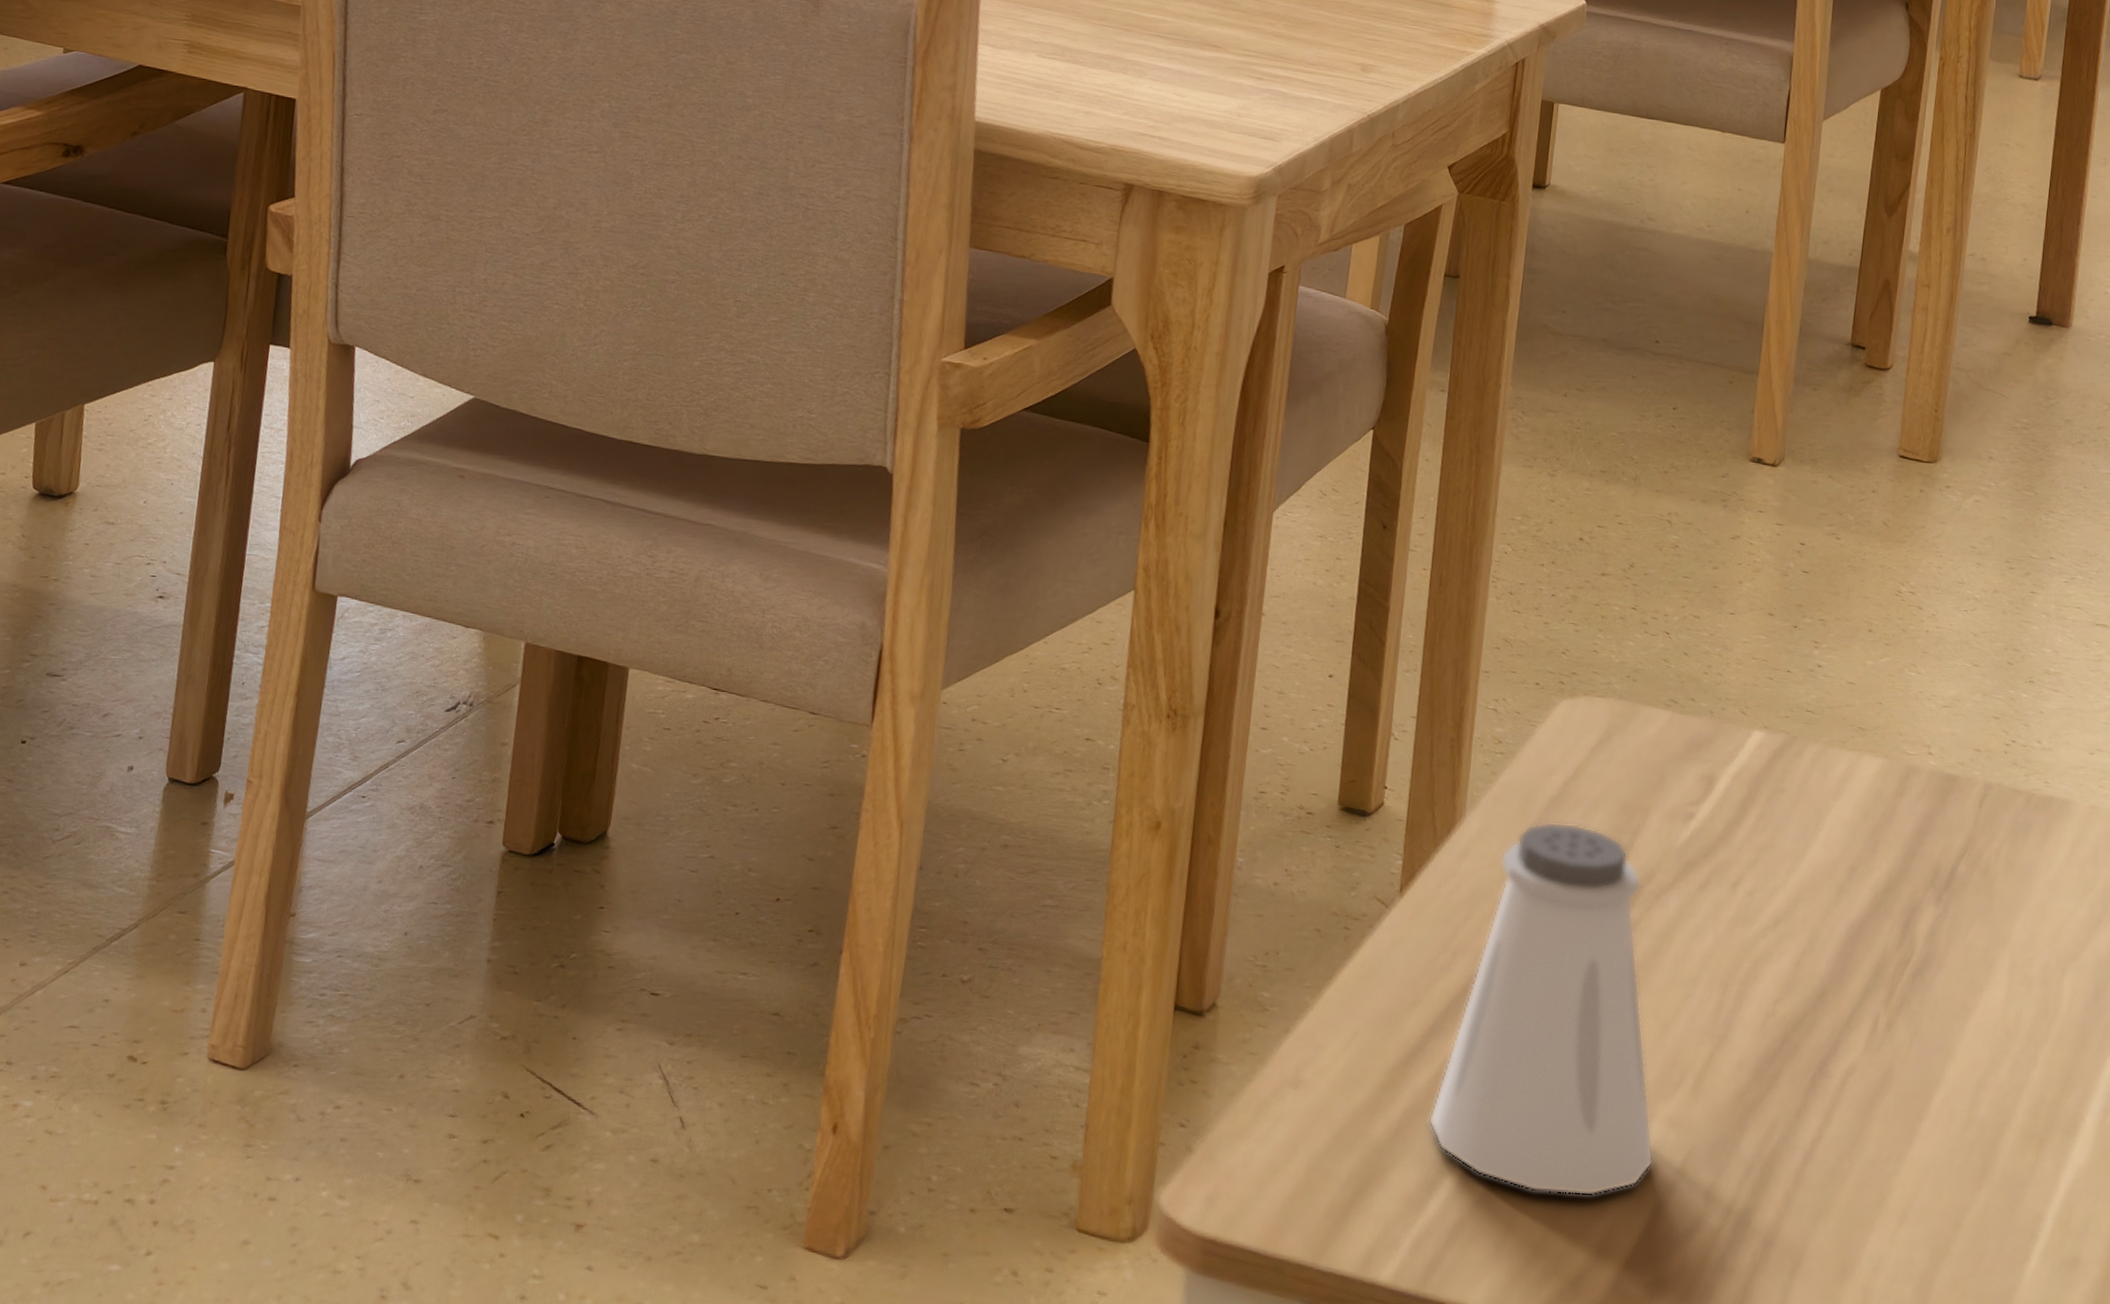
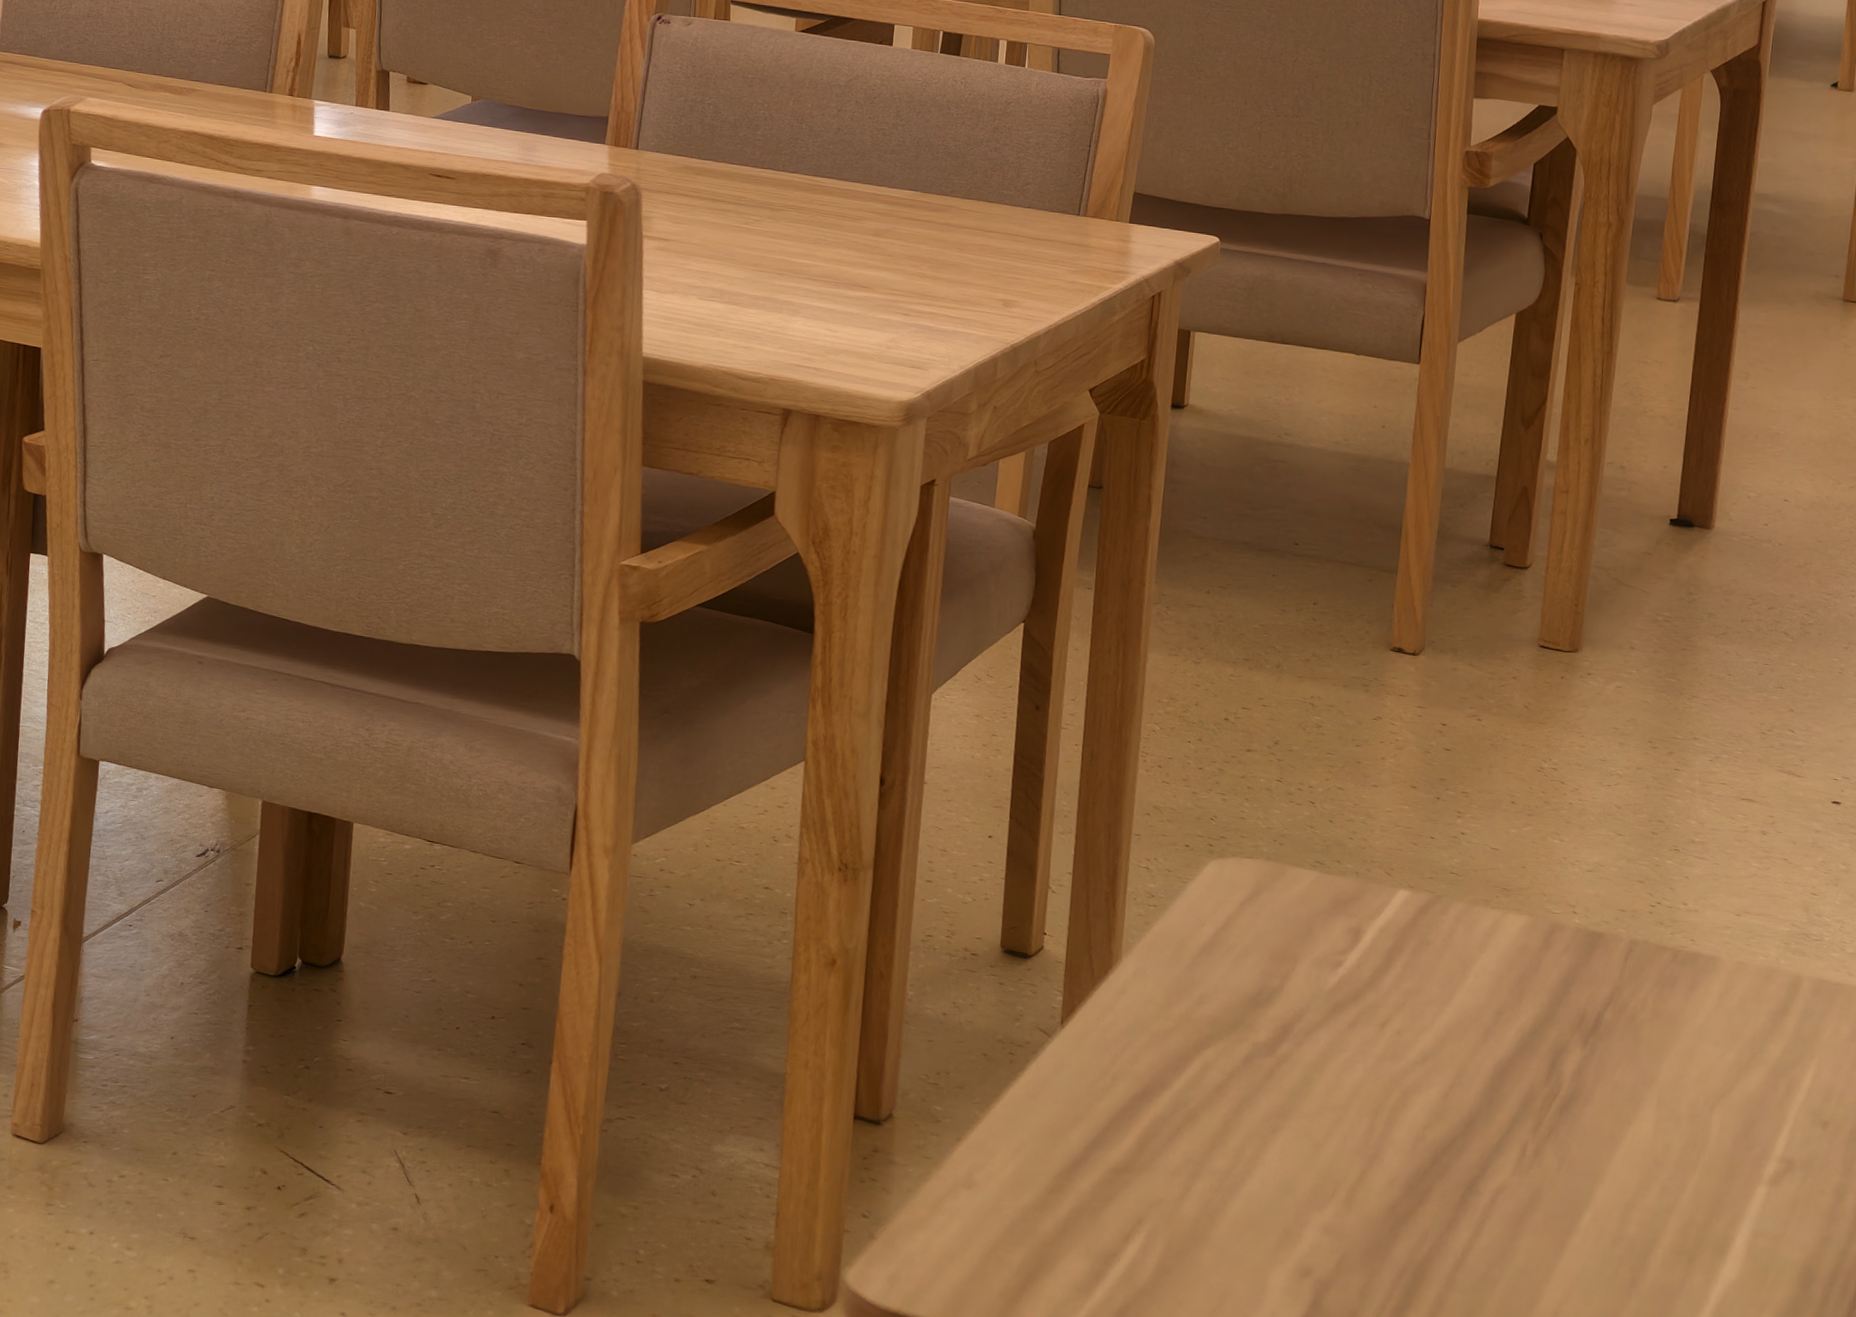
saltshaker: present [1428,821,1654,1197] -> none [1093,966,1309,1290]

